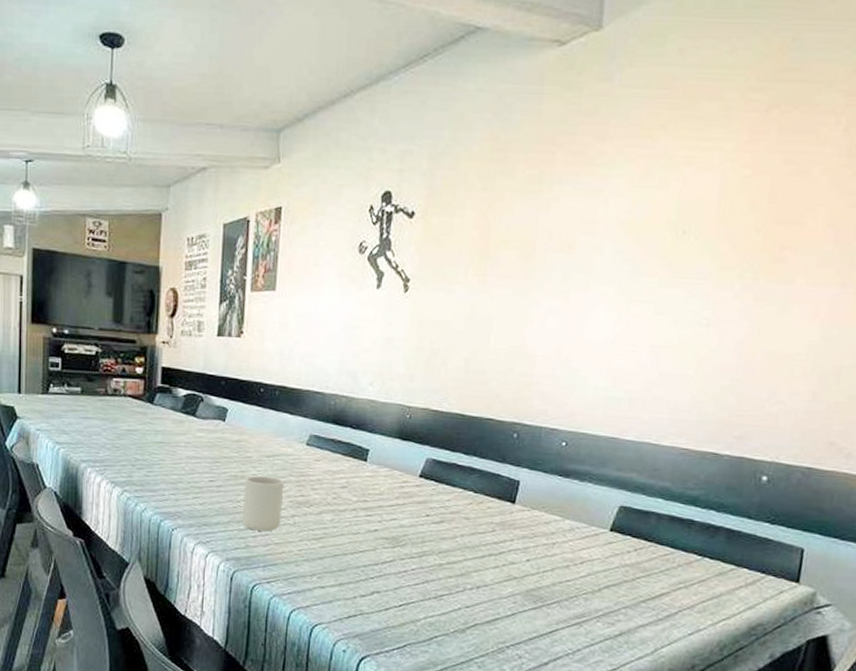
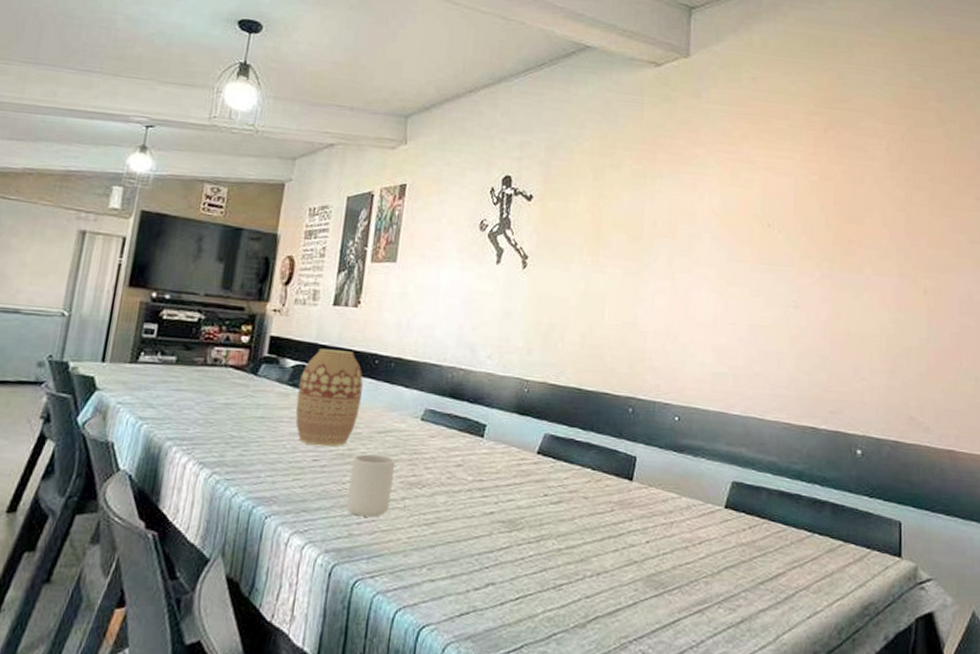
vase: none [190,378,250,469] -> present [295,348,363,447]

